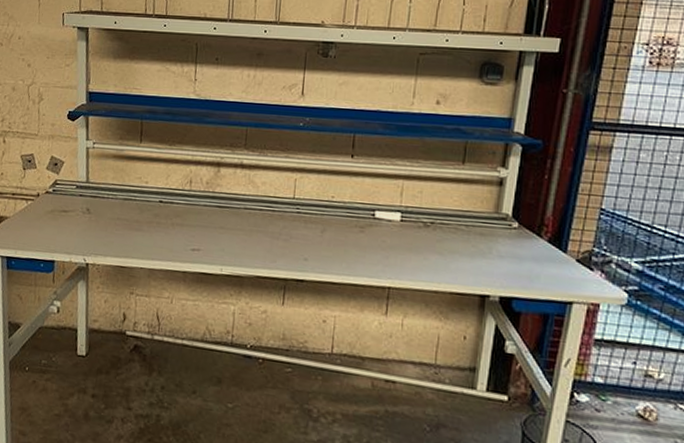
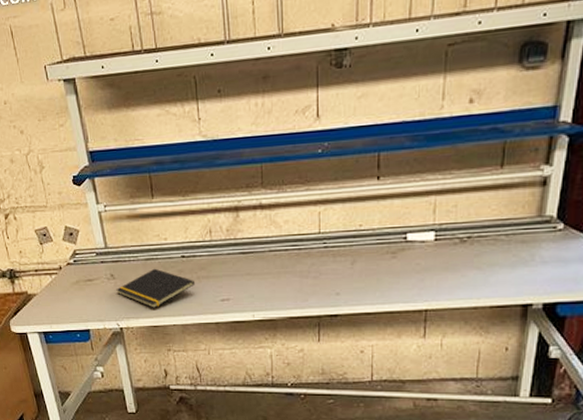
notepad: none [89,209,169,248] -> present [116,268,196,308]

